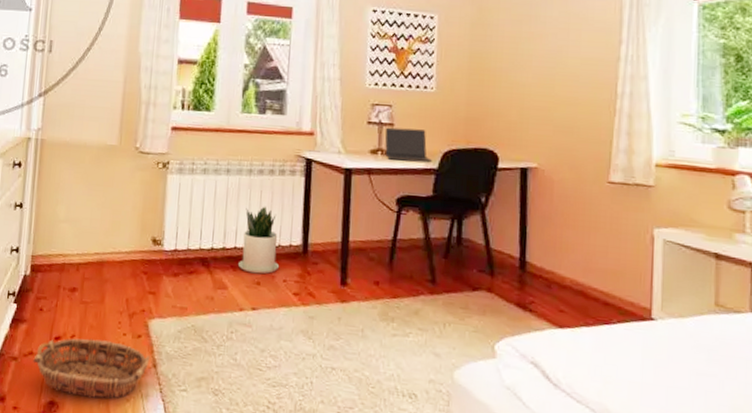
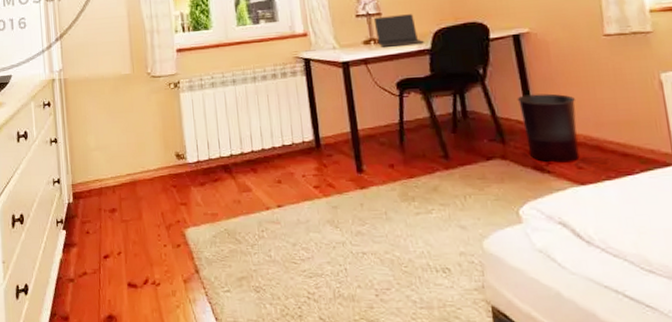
basket: present [33,338,150,399] -> none [88,254,192,308]
planter: present [237,206,280,274] -> none [256,109,297,173]
waste bin: none [513,230,569,304] -> present [517,93,580,163]

